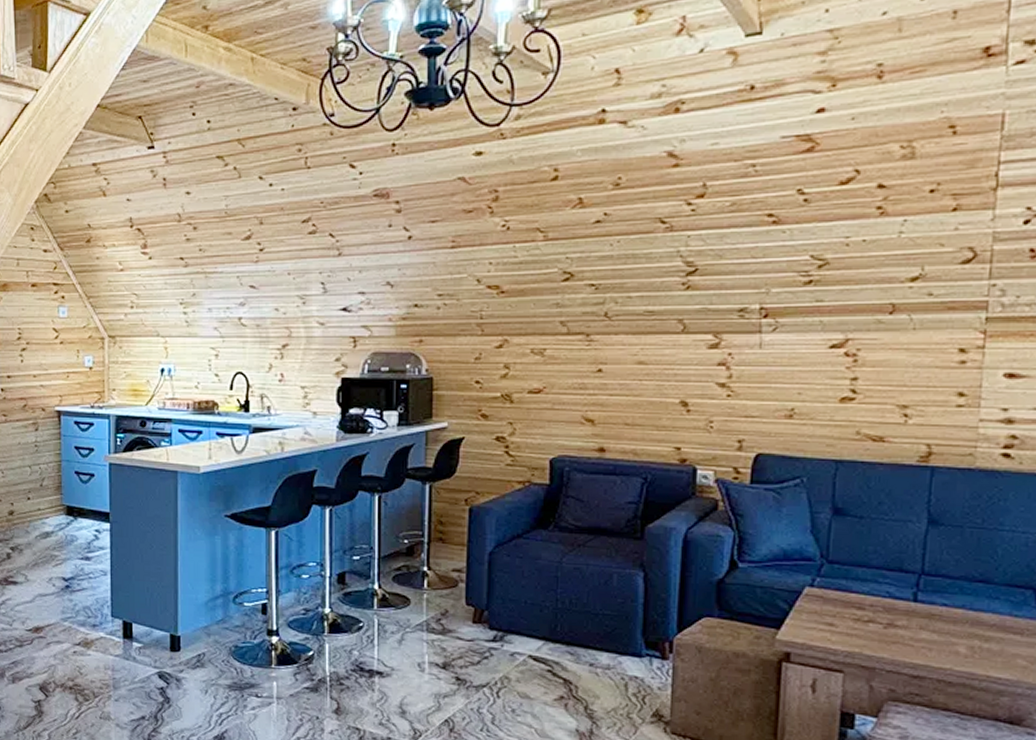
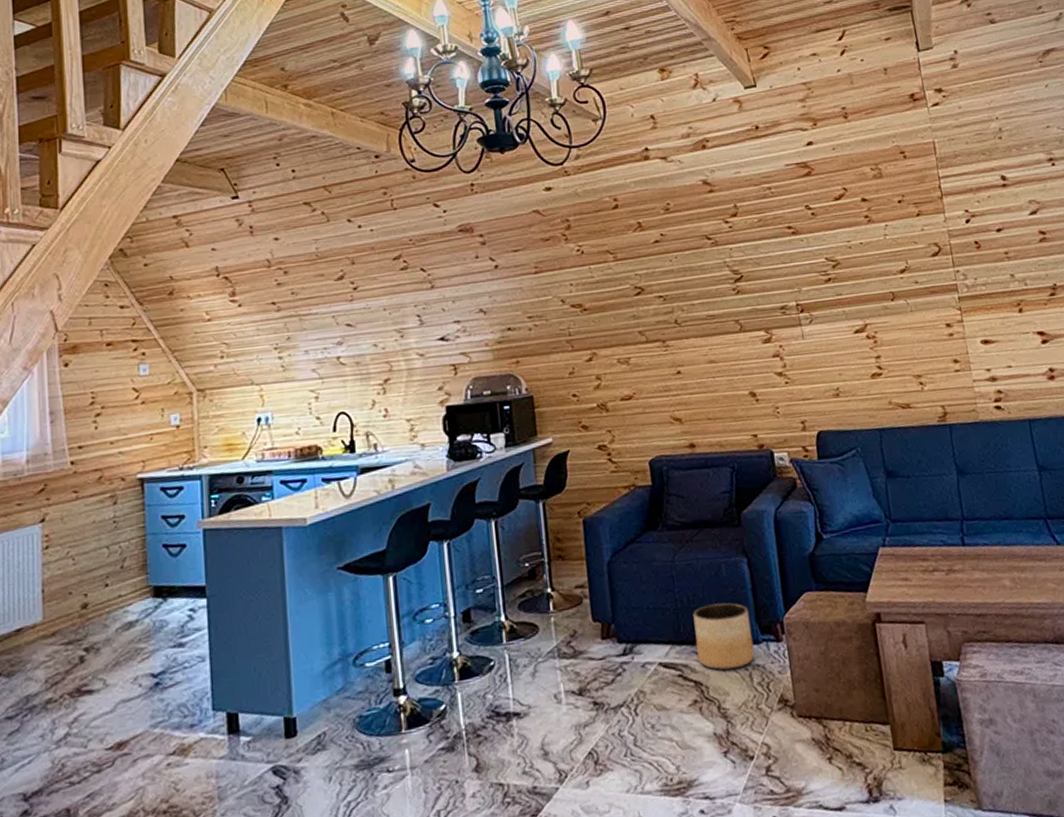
planter: none [572,610,636,676] -> present [693,602,755,670]

